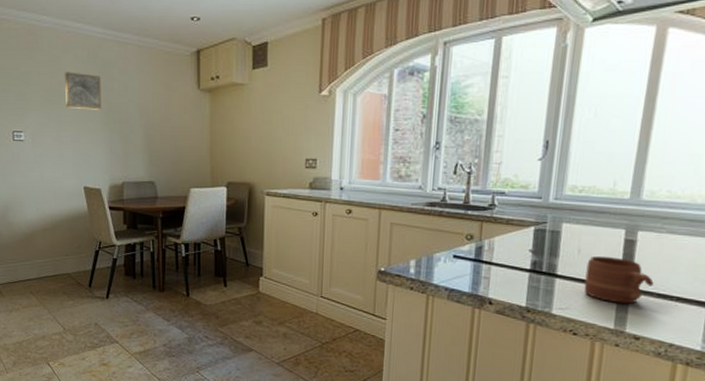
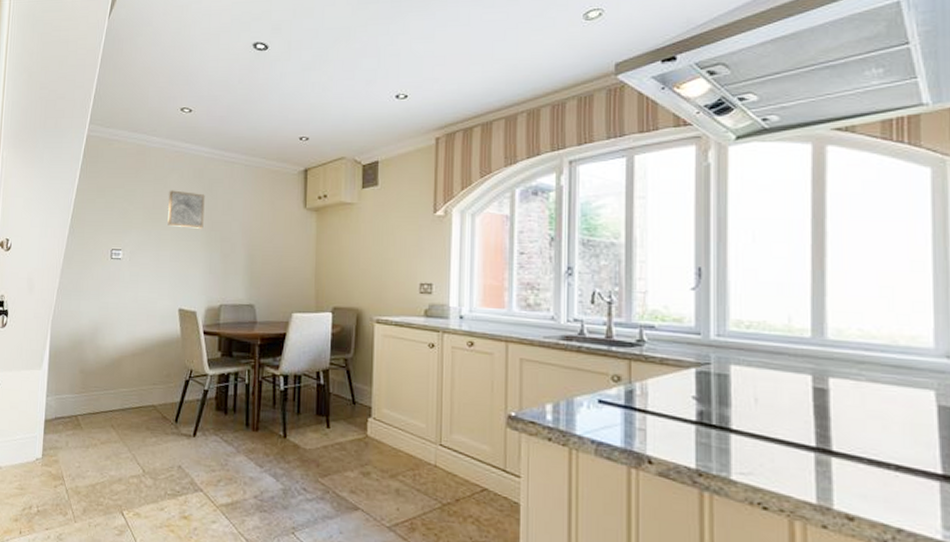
mug: present [584,256,654,304] -> none [768,408,861,471]

